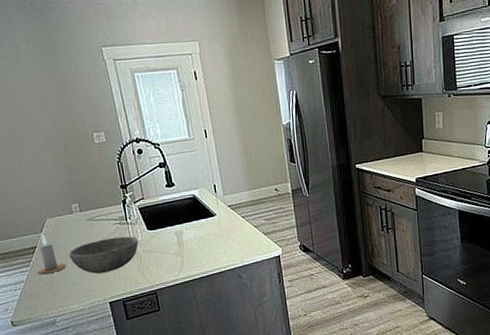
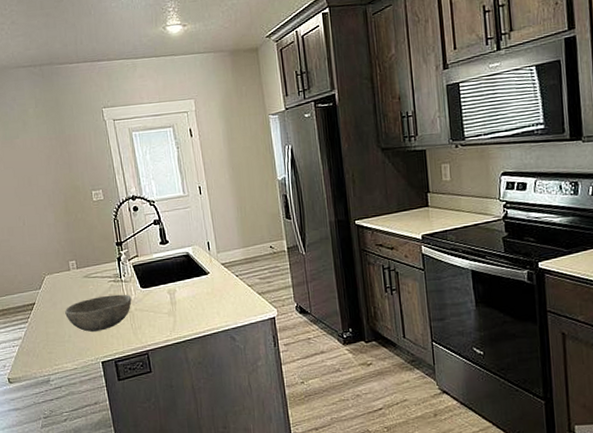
candle: present [36,234,66,275] -> none [34,290,62,332]

